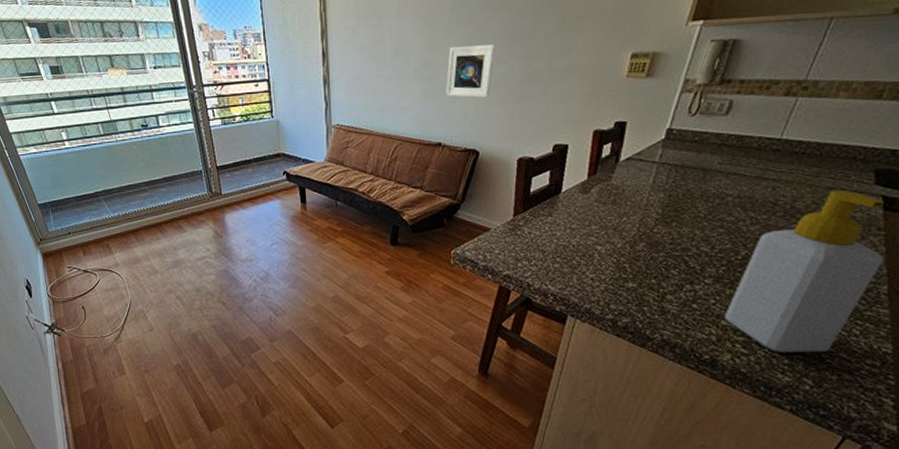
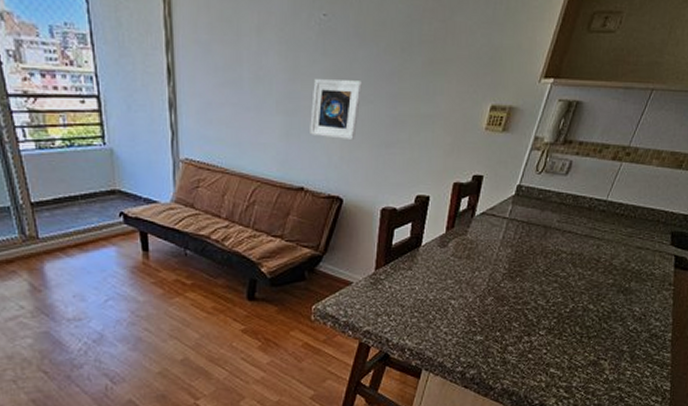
soap bottle: present [724,189,884,353] -> none [552,249,675,394]

